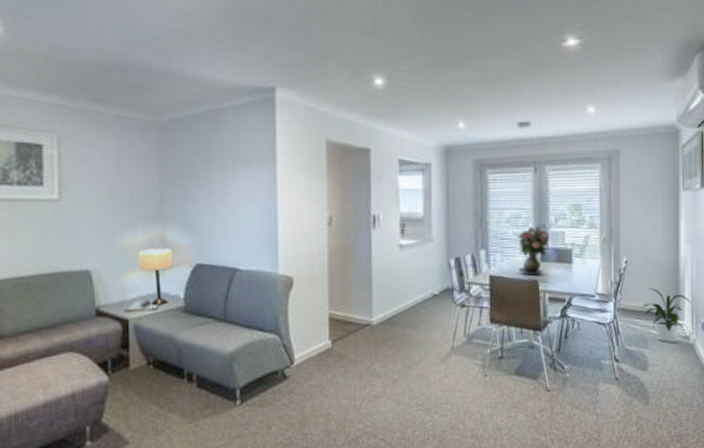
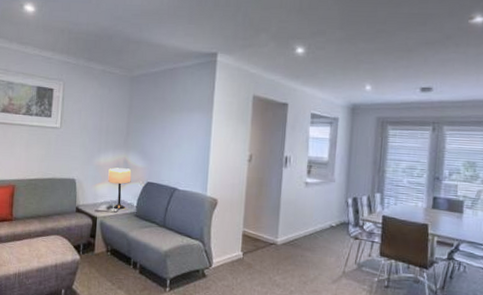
bouquet: present [516,225,551,275] -> none [410,177,444,220]

